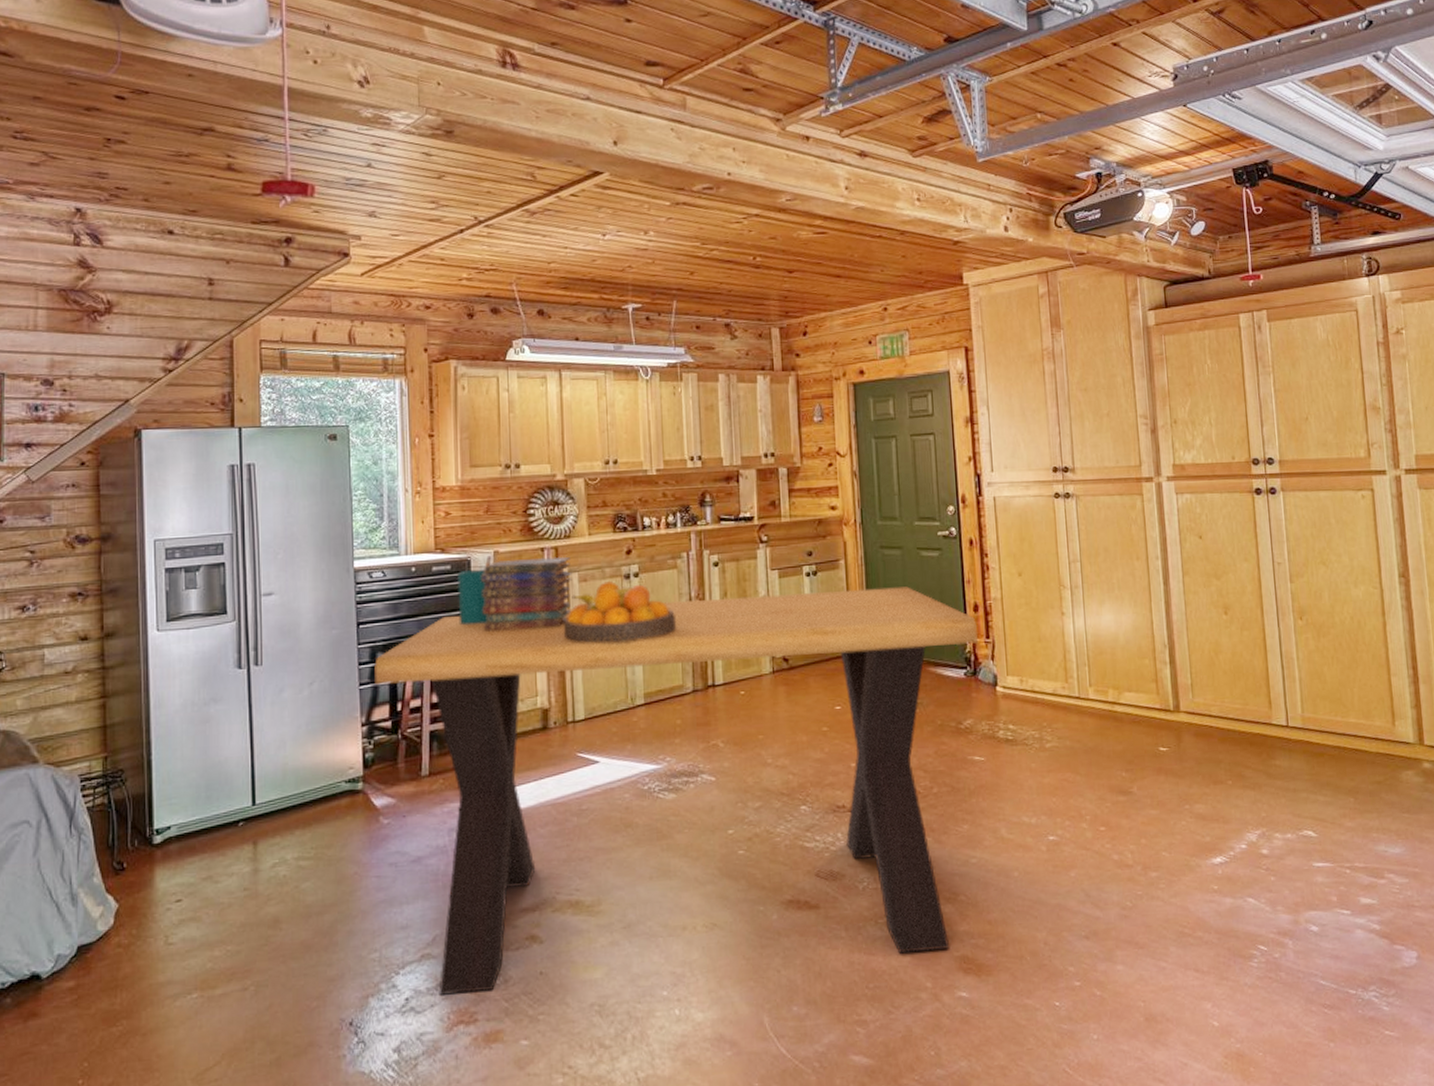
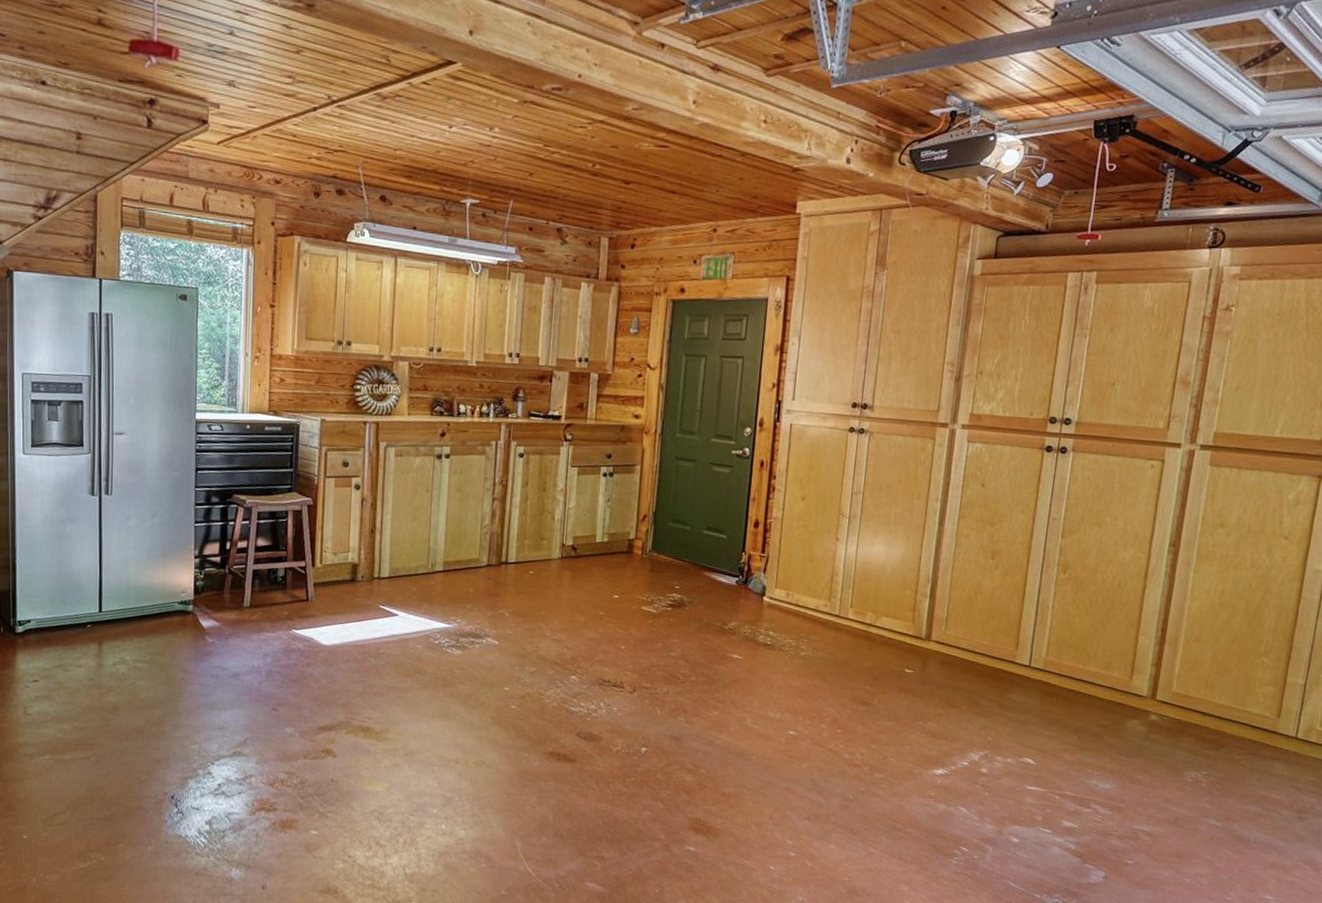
dining table: present [374,556,978,995] -> none [208,423,756,811]
book stack: present [481,556,572,632] -> none [307,428,390,495]
fruit bowl: present [563,580,676,644] -> none [377,458,479,516]

